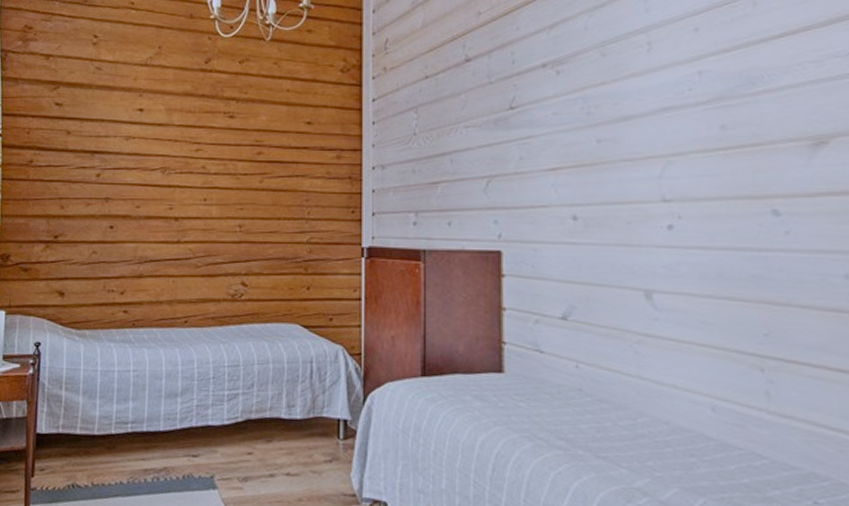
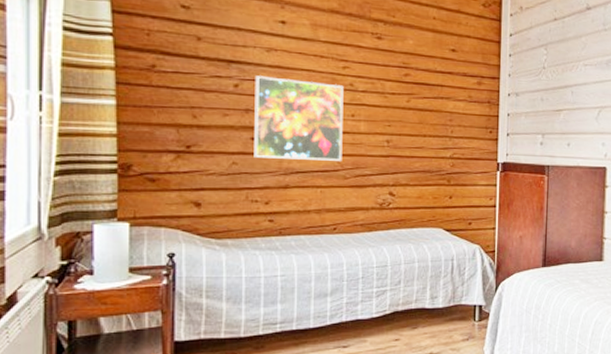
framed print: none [111,164,196,248] -> present [254,75,344,161]

